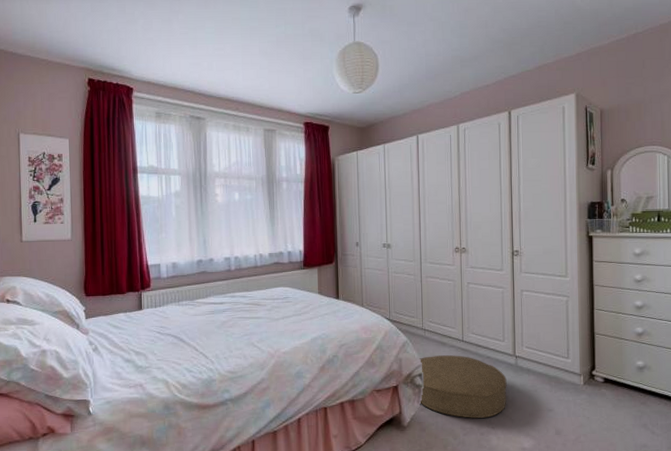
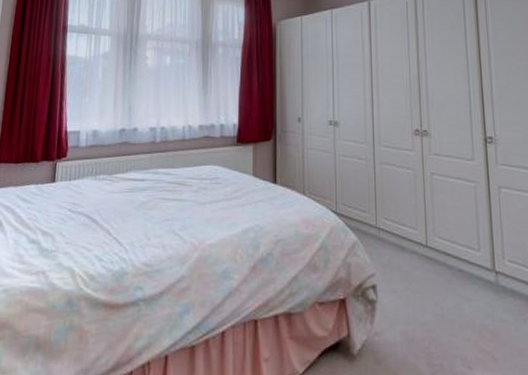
footstool: present [420,355,507,418] -> none [373,263,487,353]

